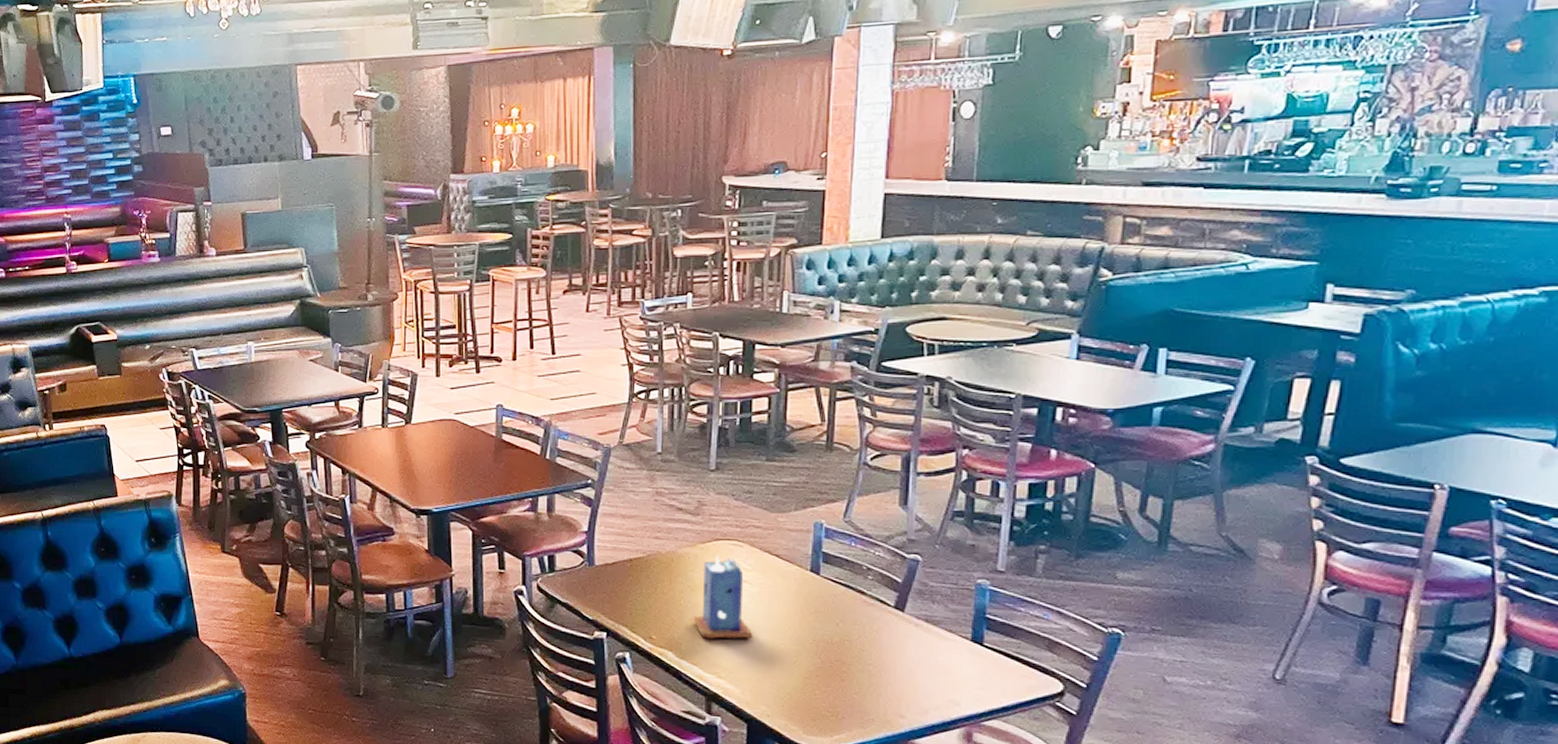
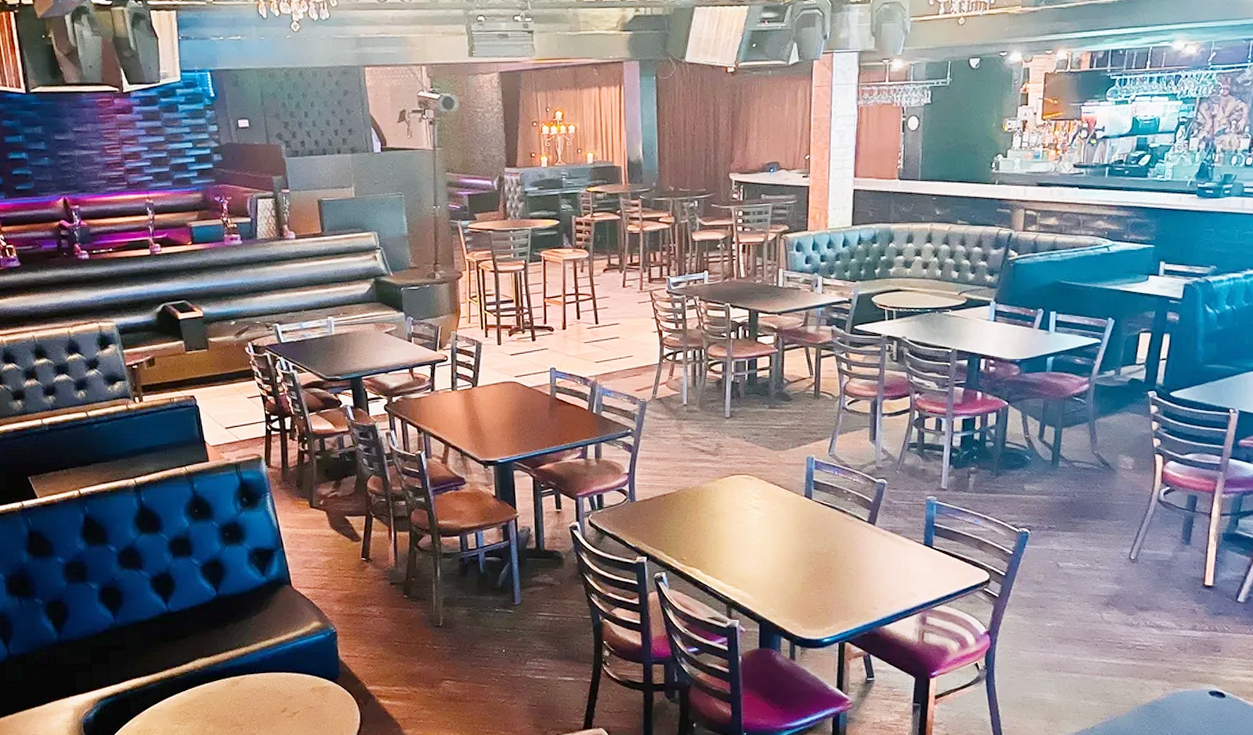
candle: present [693,557,753,639] -> none [715,489,762,557]

